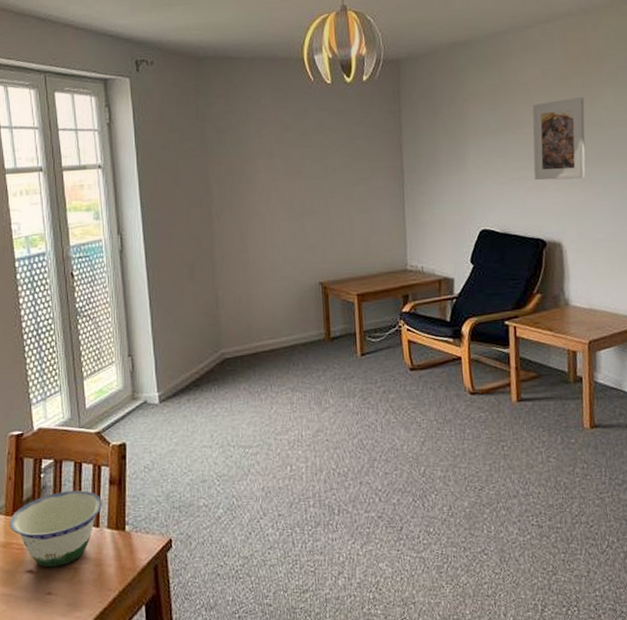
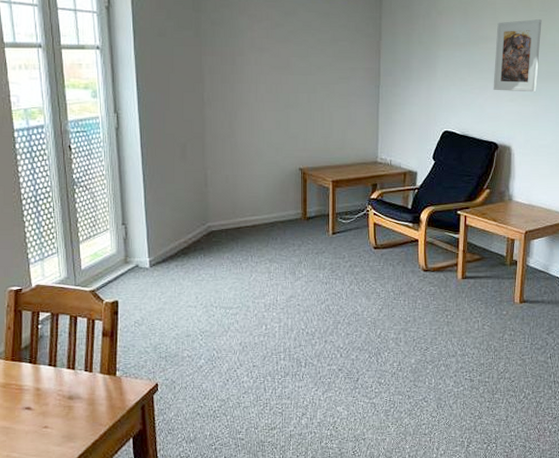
bowl: present [10,490,103,568] -> none [9,340,96,406]

